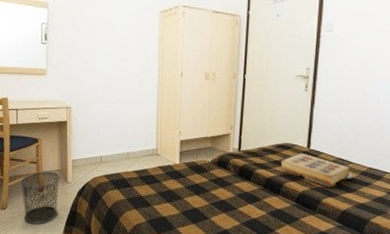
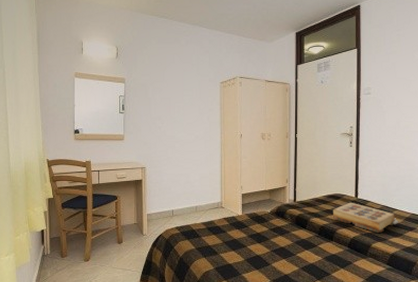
waste bin: present [20,170,60,225] -> none [102,224,136,275]

